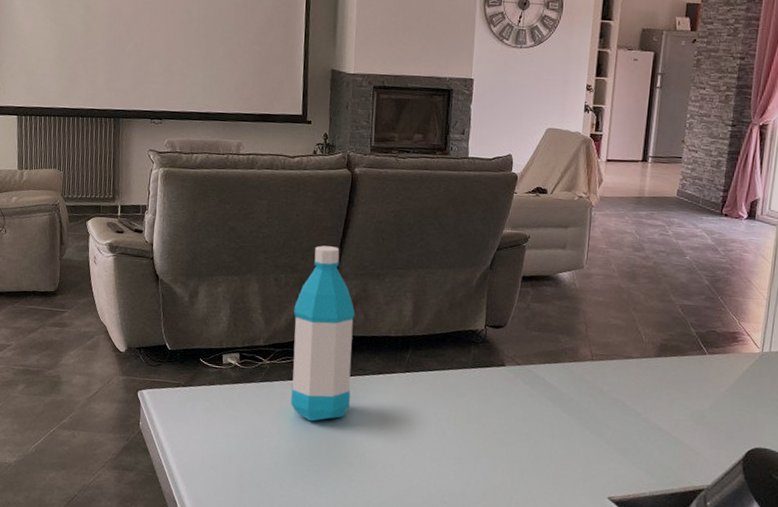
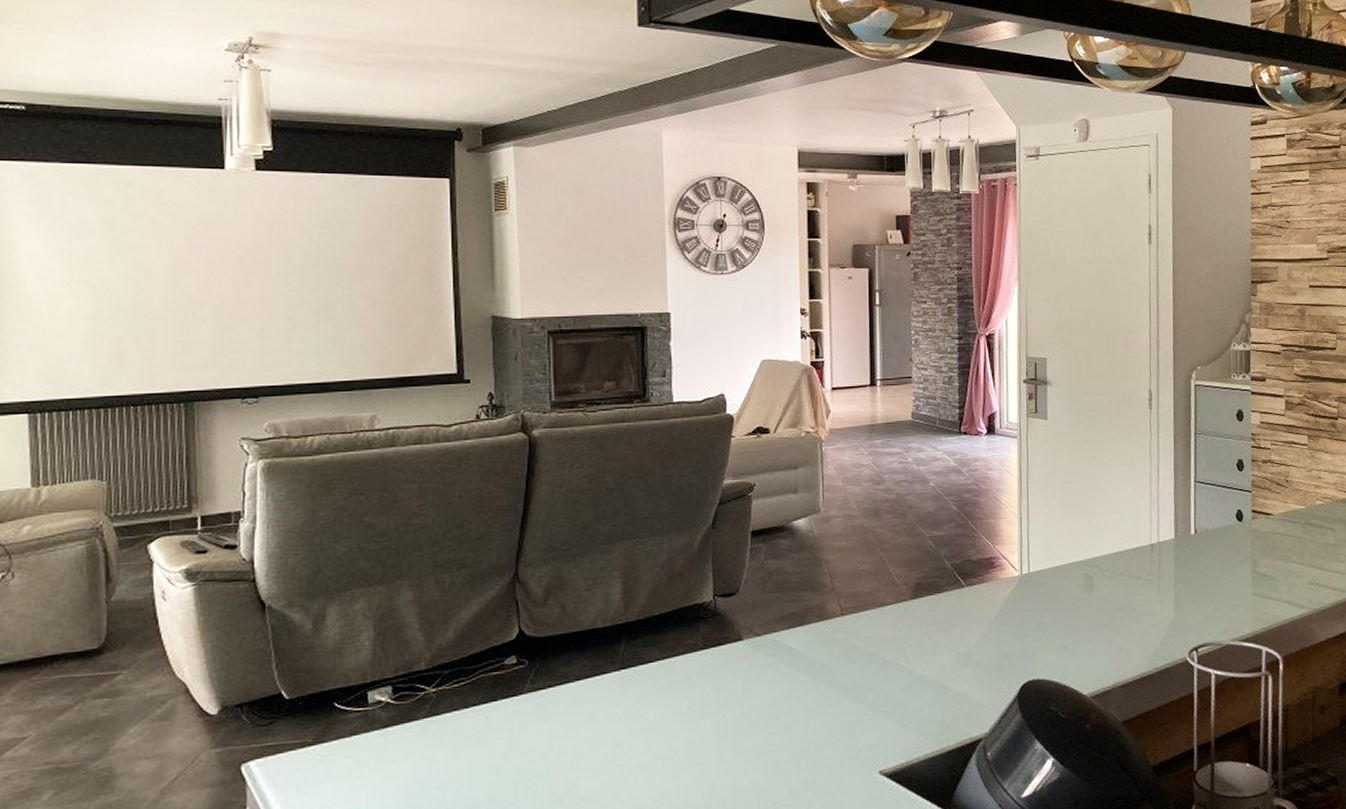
water bottle: present [291,245,355,422] -> none [465,529,552,757]

